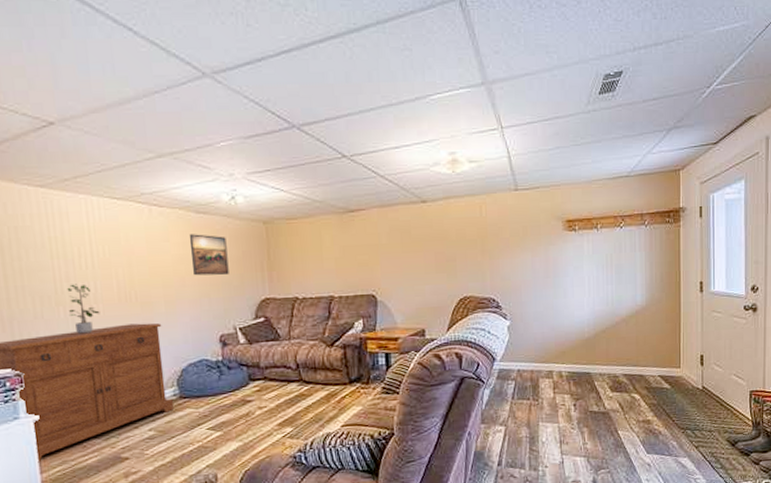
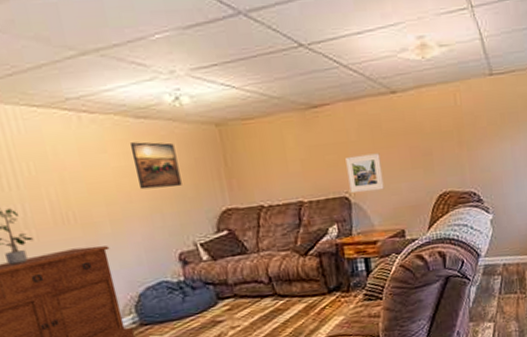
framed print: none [375,256,409,292] -> present [345,153,385,194]

